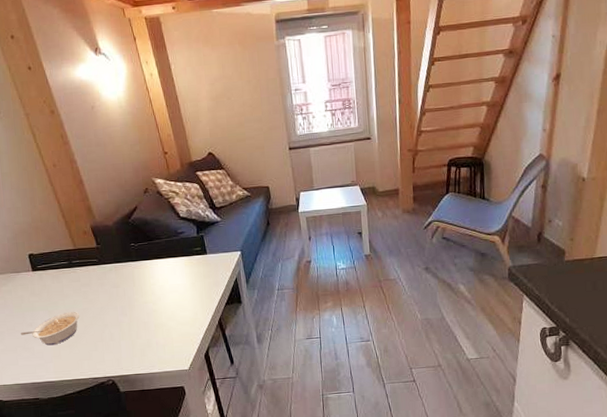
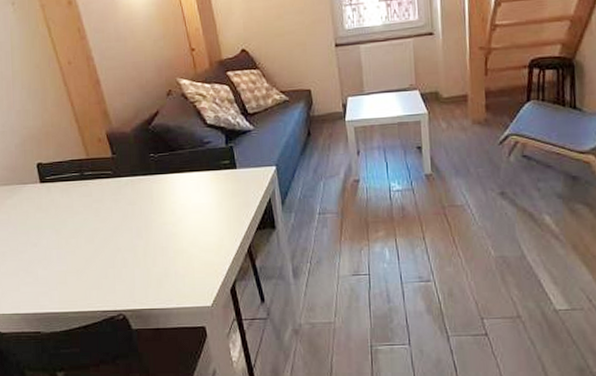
legume: present [20,311,80,346] -> none [23,231,90,270]

